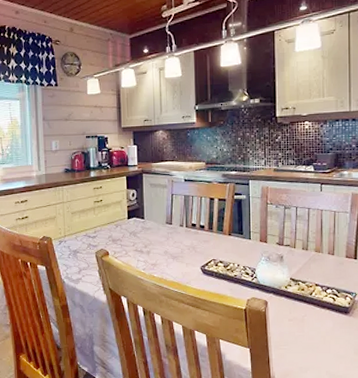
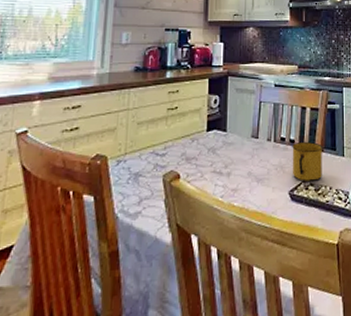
mug: none [202,227,231,259] -> present [292,141,323,181]

